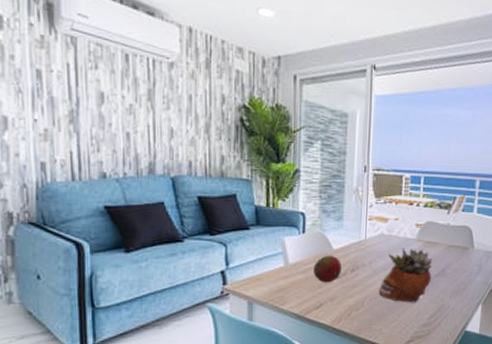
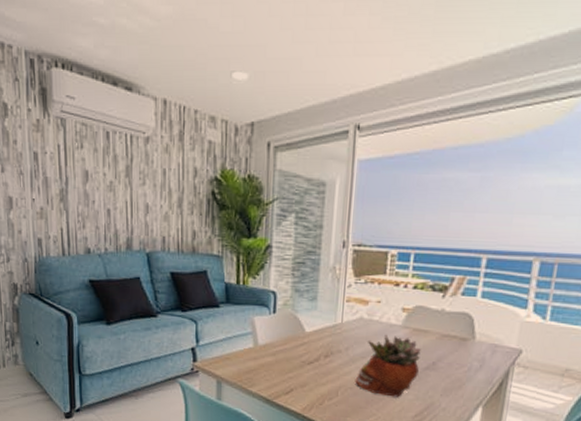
fruit: present [313,255,343,283] -> none [283,338,315,368]

